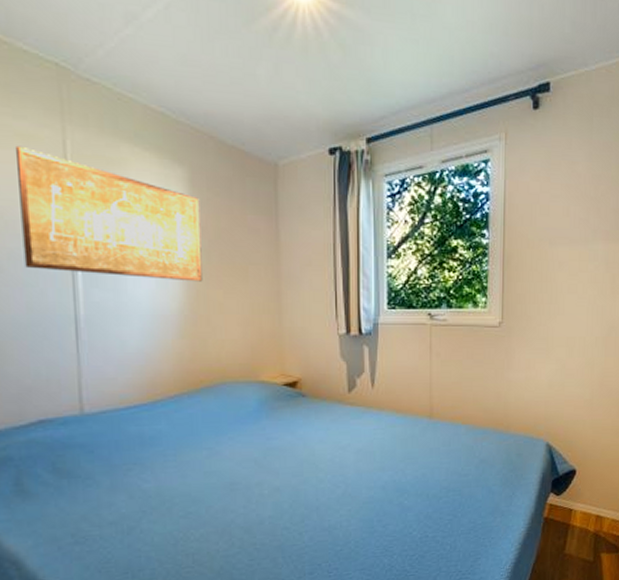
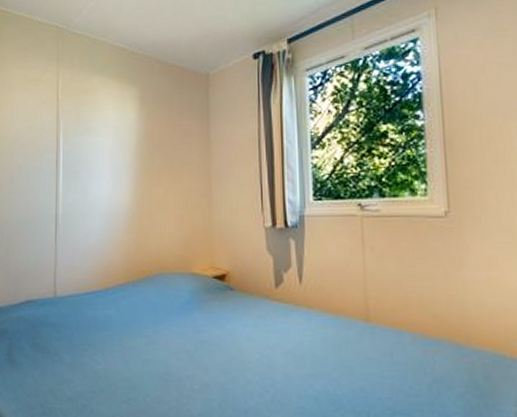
wall art: present [14,145,203,282] -> none [27,88,147,182]

